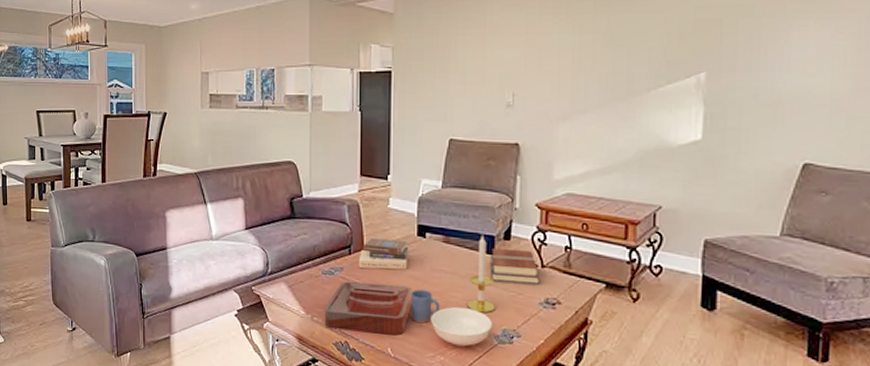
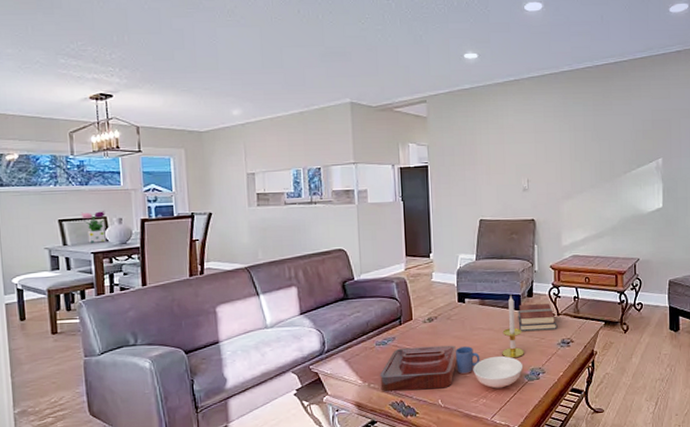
flower arrangement: none [54,104,74,136] -> present [80,211,106,243]
books: present [358,238,409,270] -> none [408,307,452,336]

